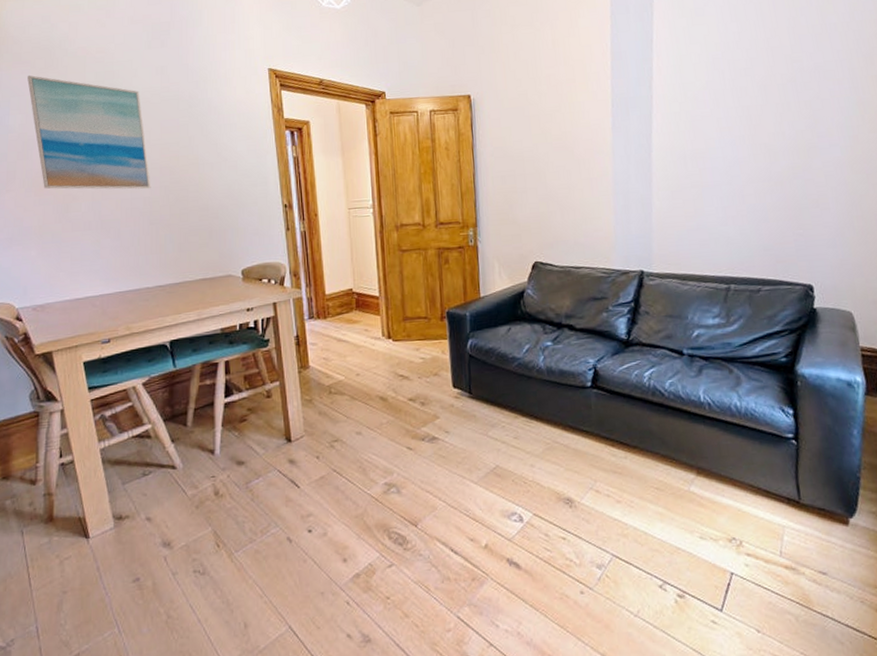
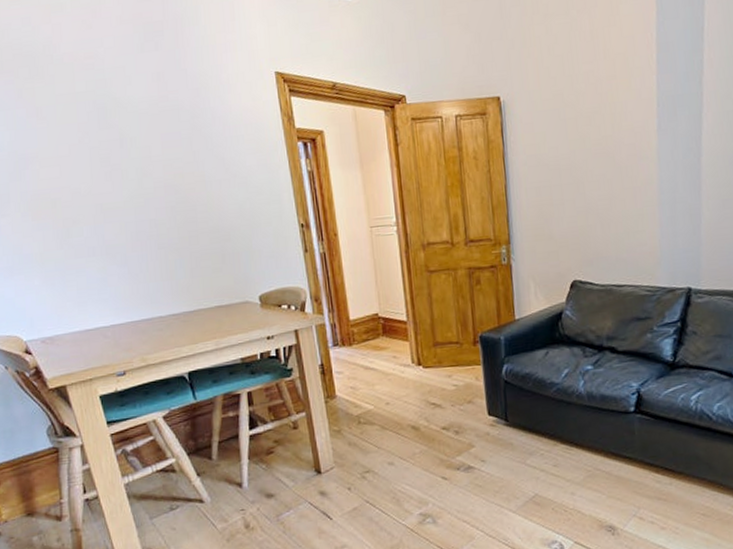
wall art: present [27,75,151,190] -> none [12,86,156,213]

